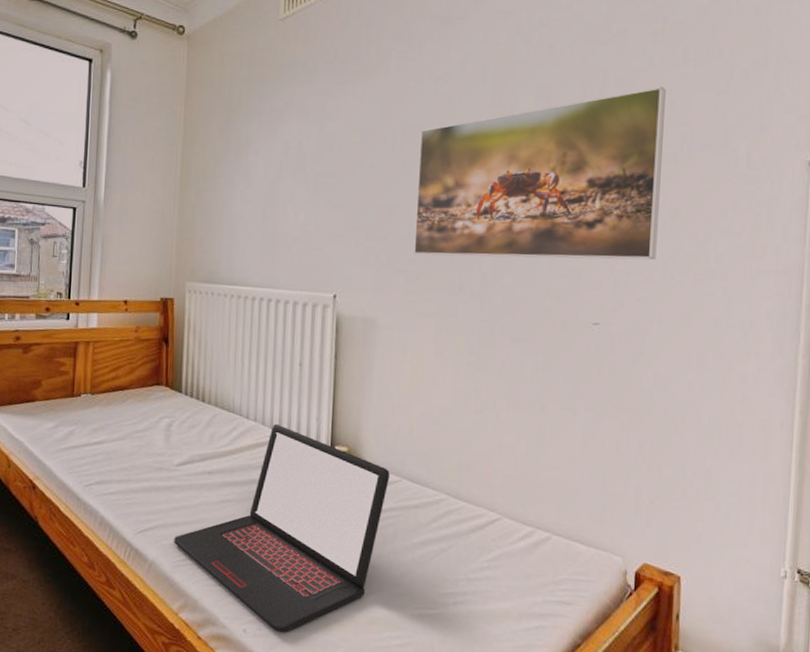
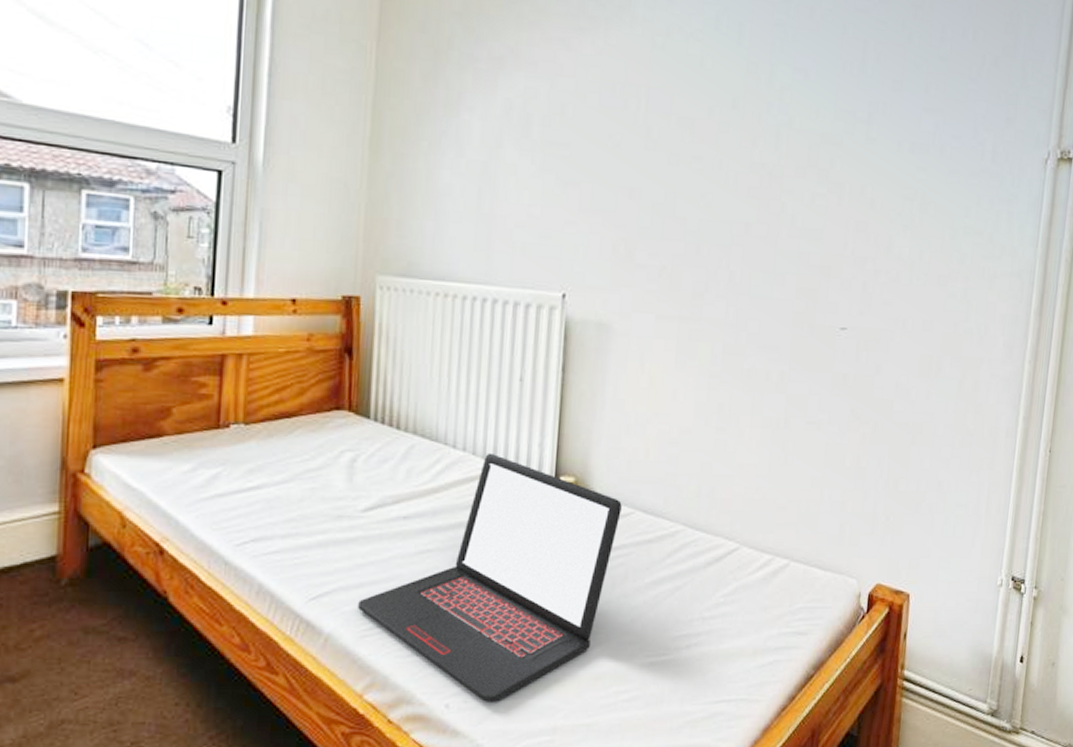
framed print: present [414,86,666,260] -> none [656,67,922,259]

